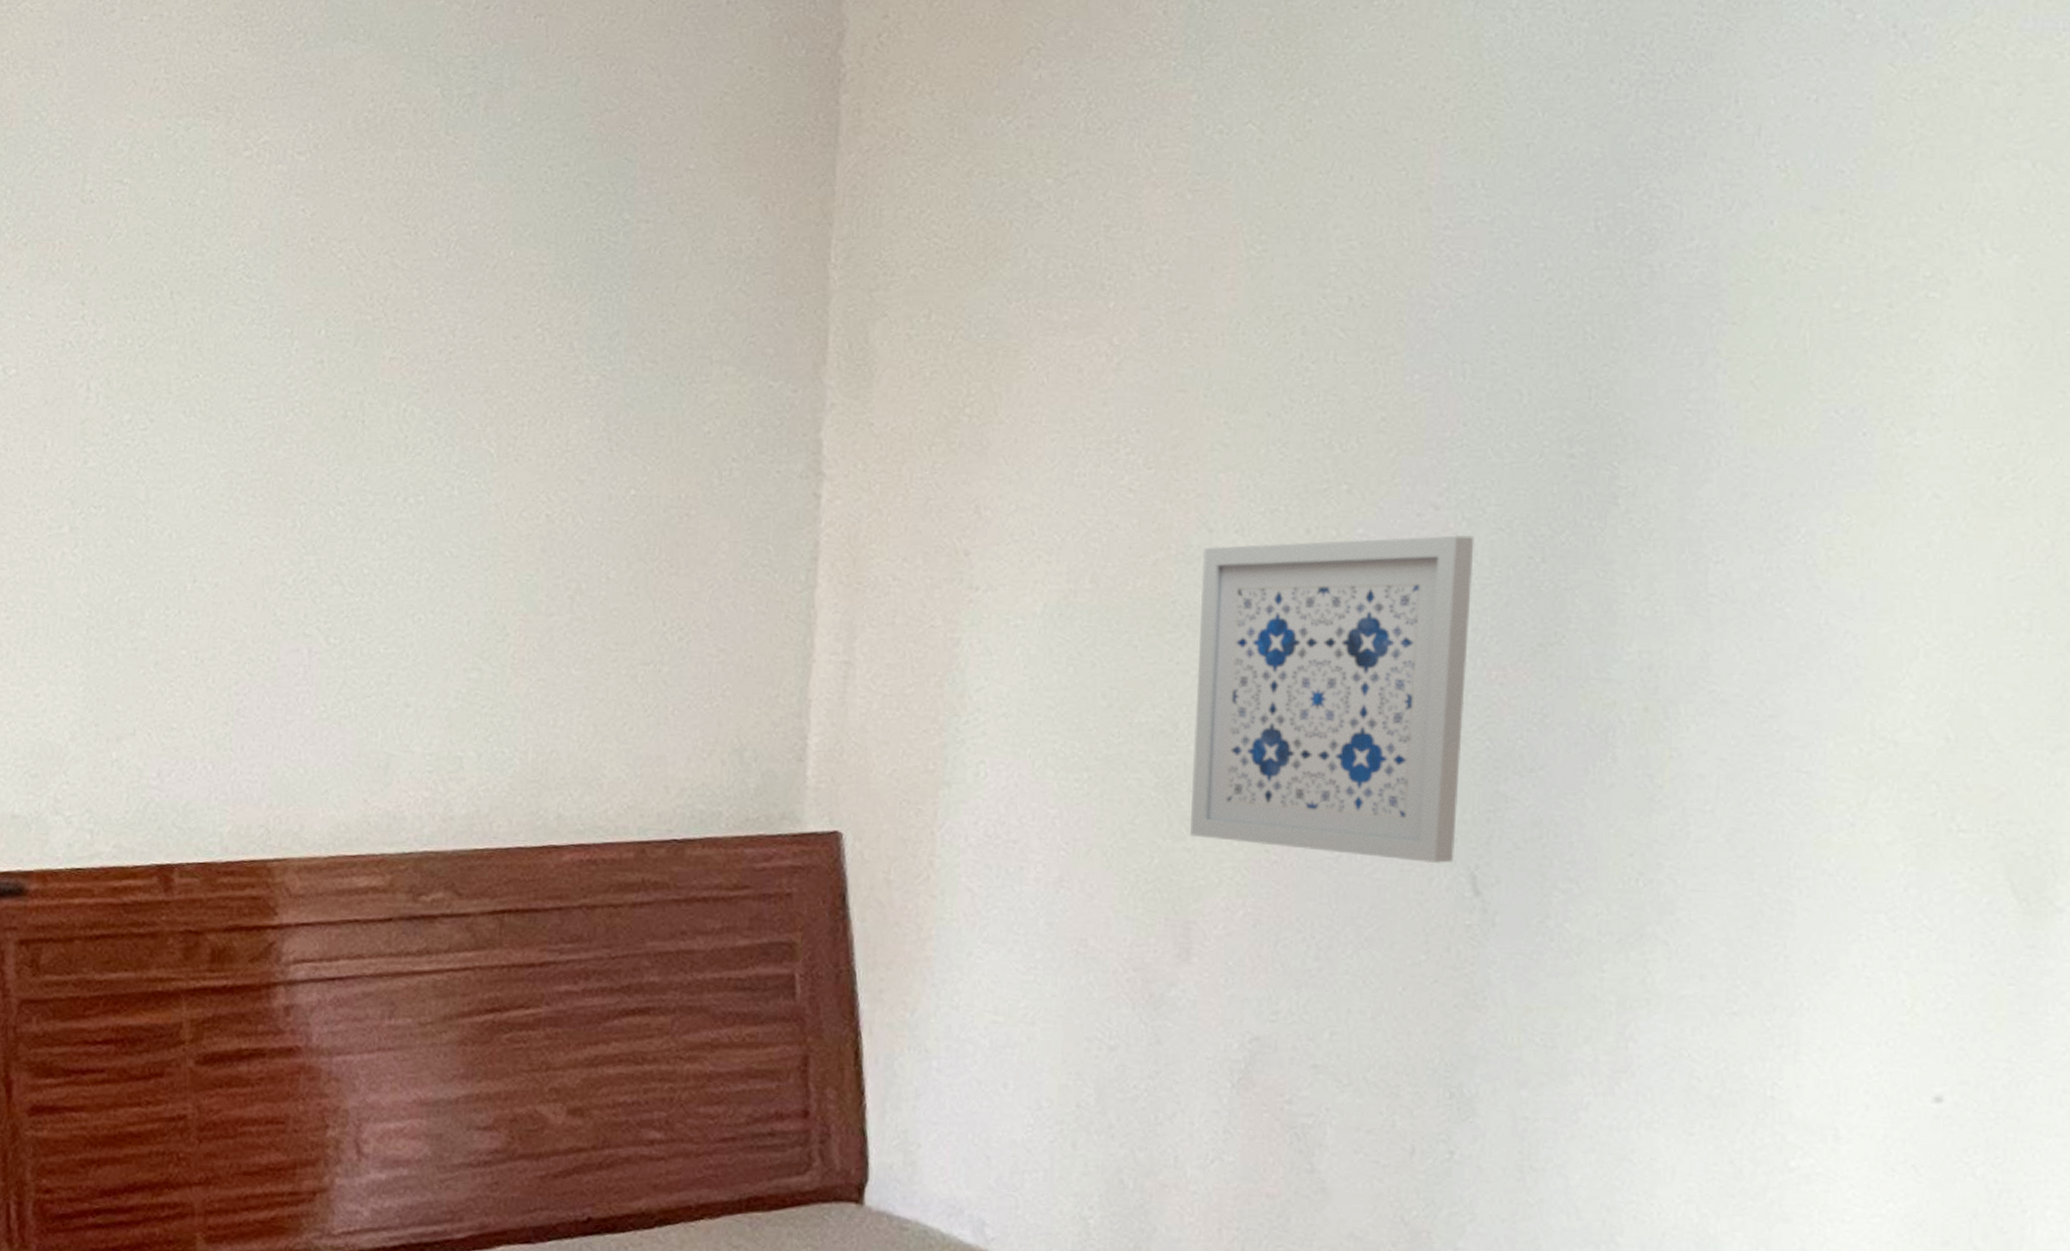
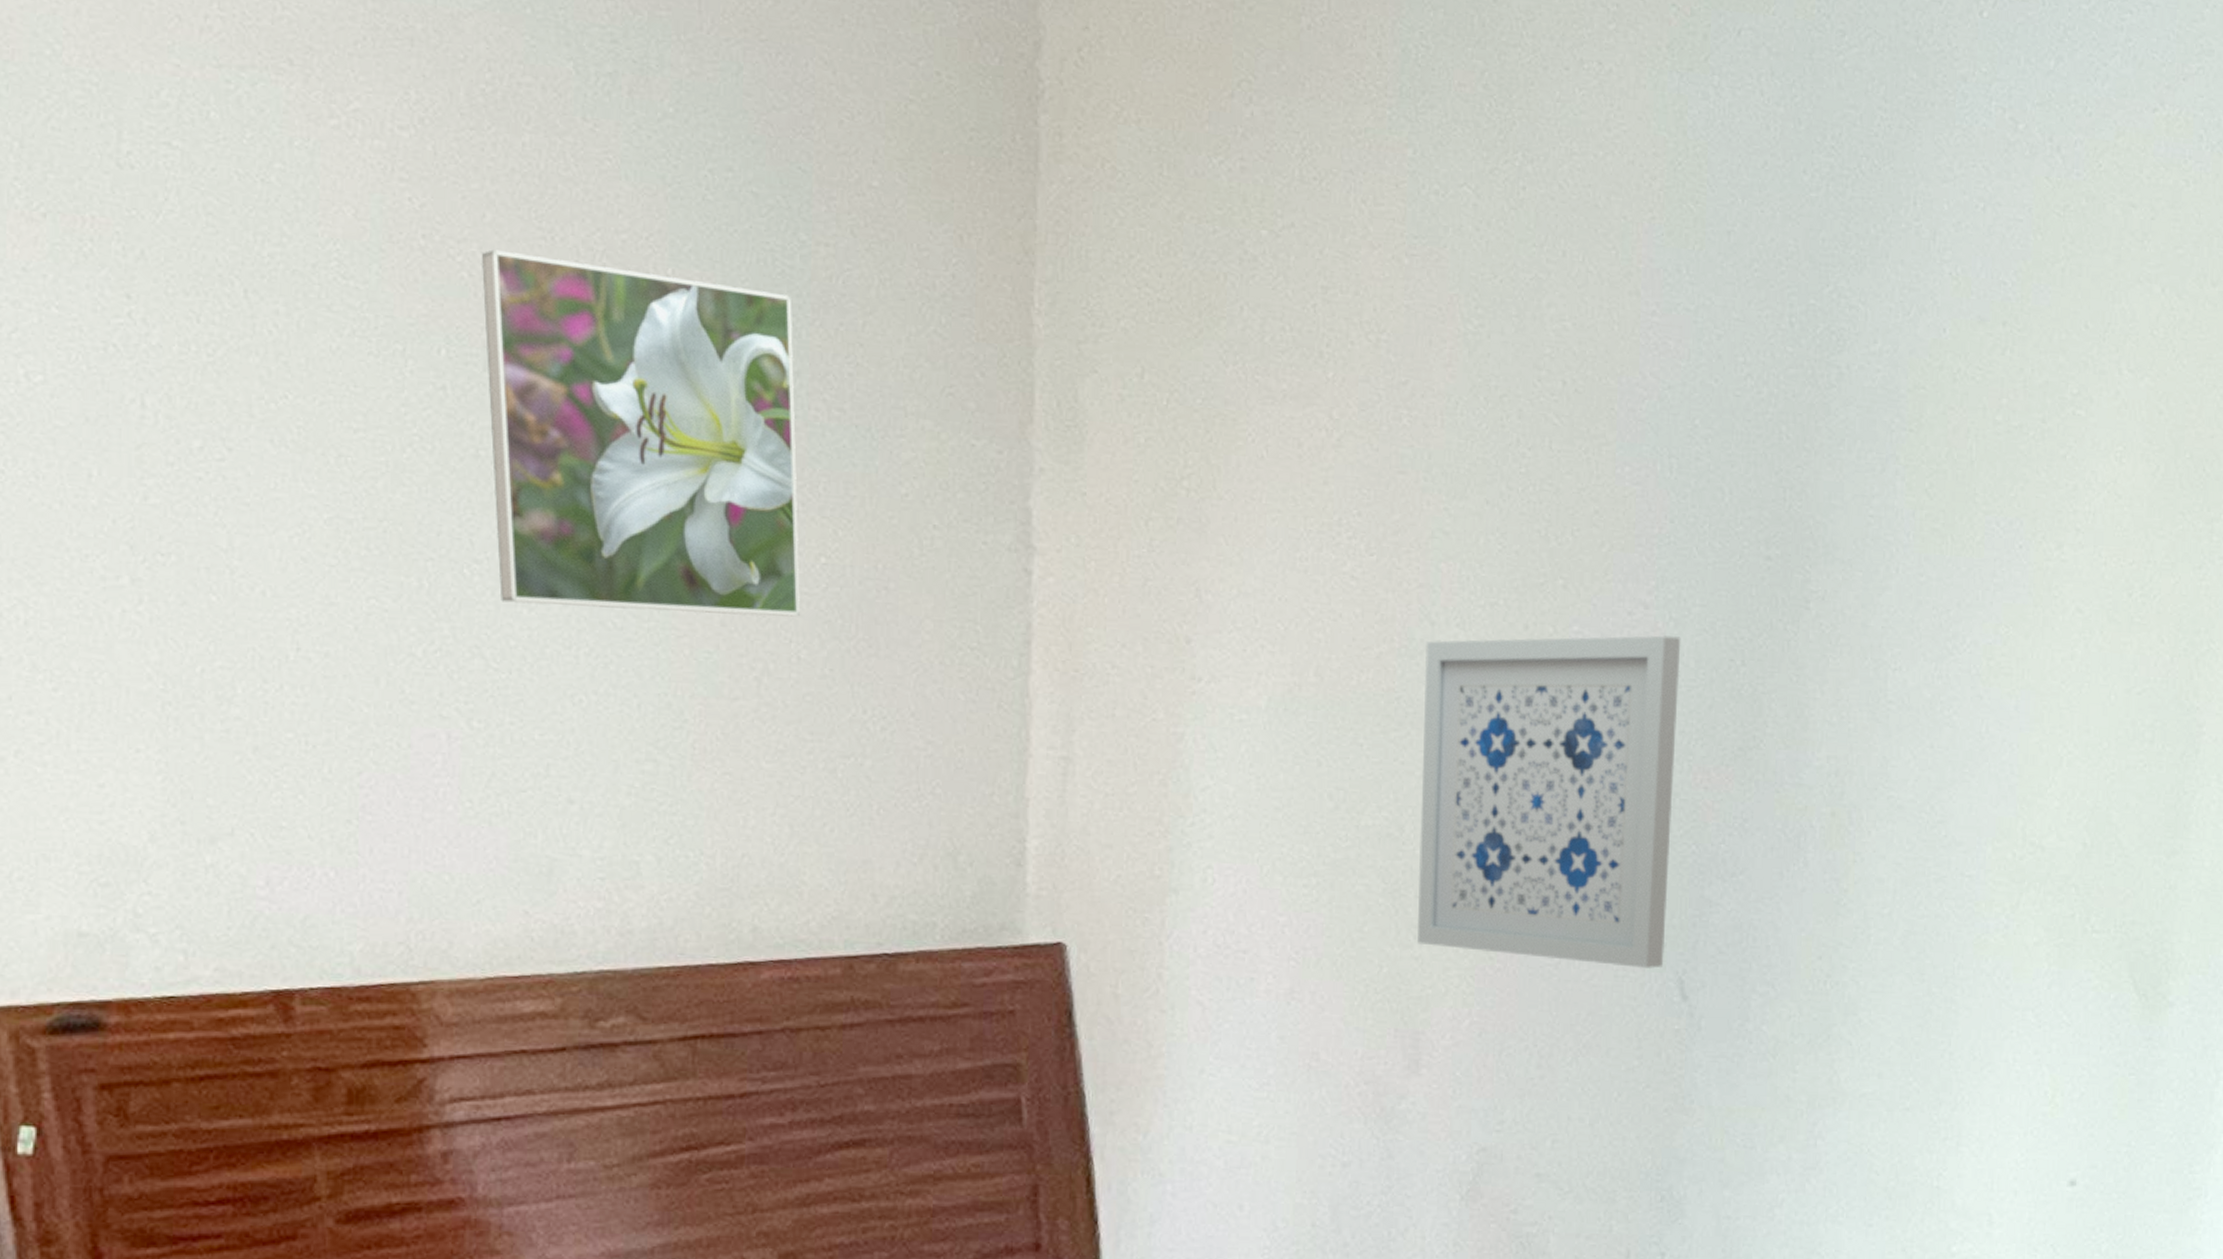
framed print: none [357,246,615,542] -> present [482,249,800,617]

